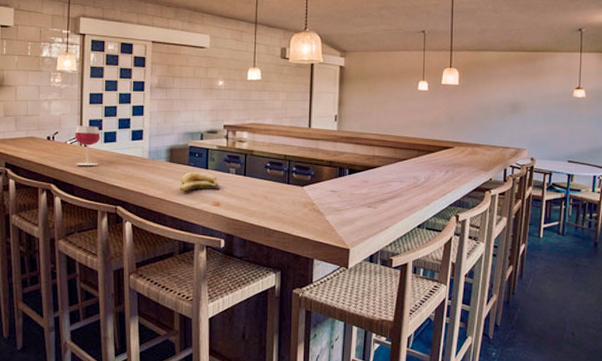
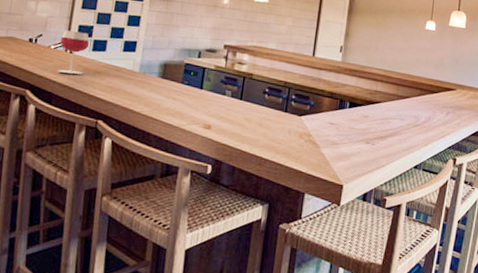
banana: present [180,171,220,191] -> none [169,90,214,113]

